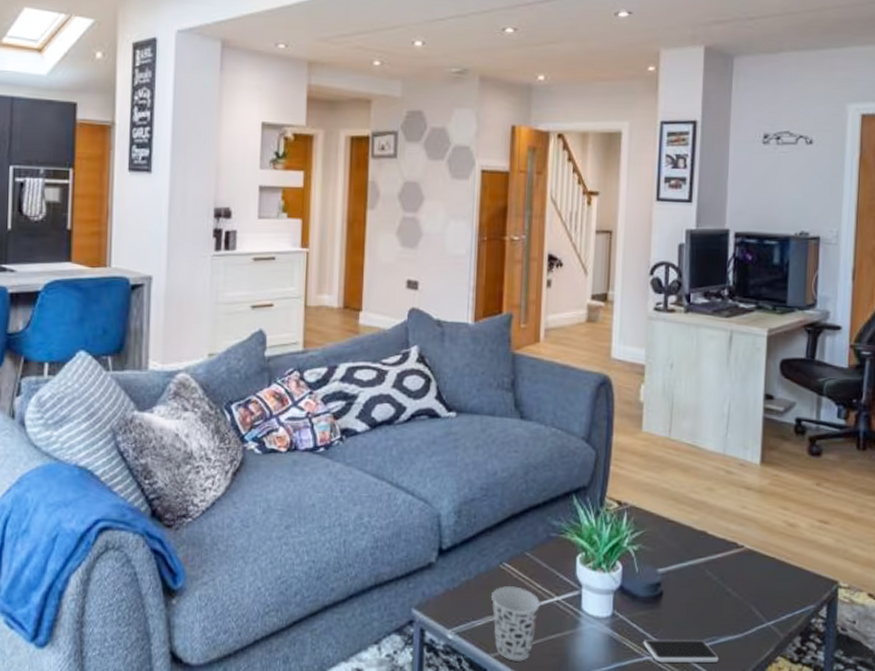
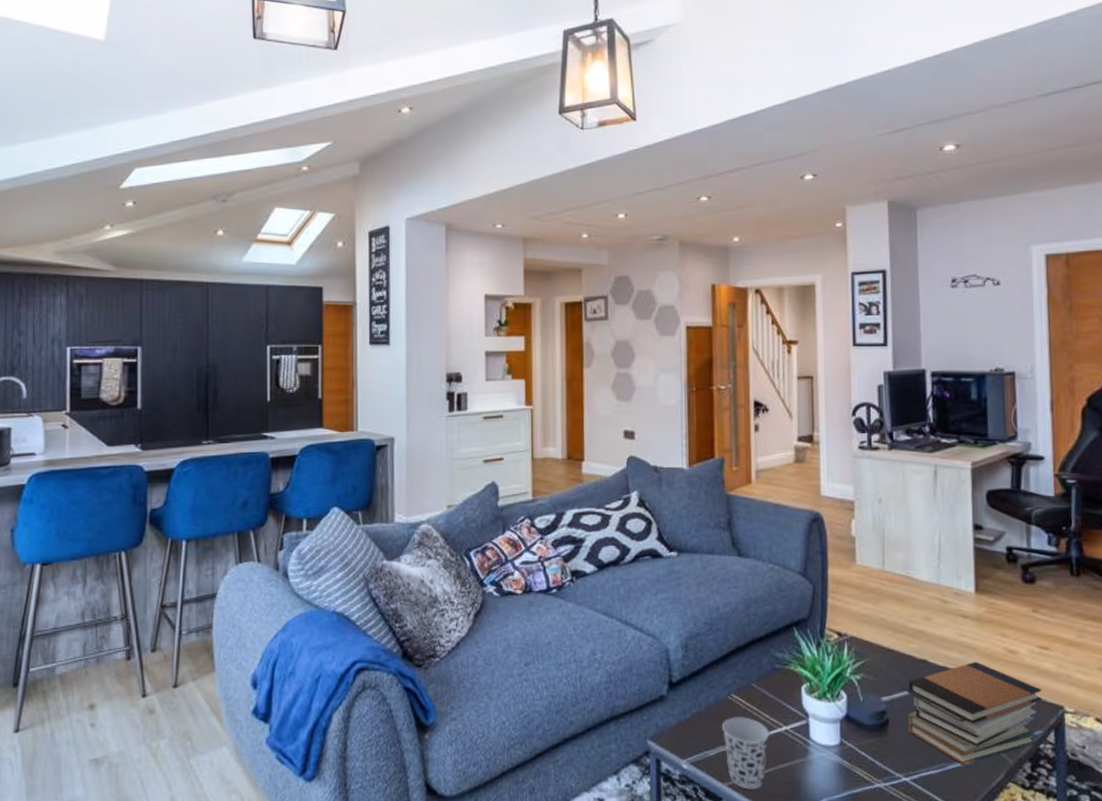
smartphone: present [643,640,719,662] -> none [873,767,950,790]
book stack: none [682,534,818,639] -> present [907,661,1042,765]

